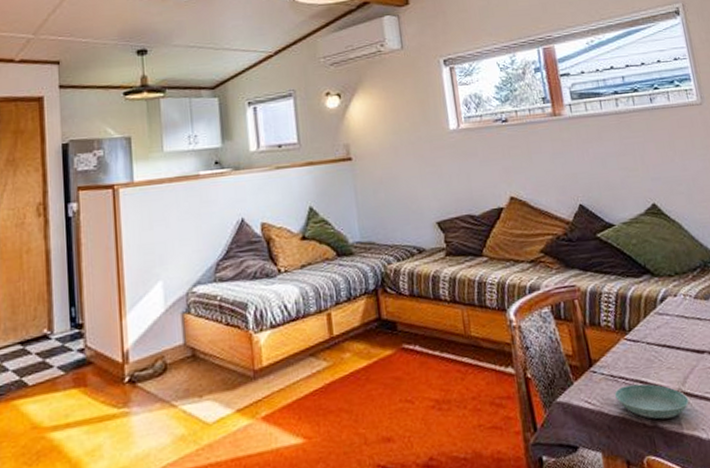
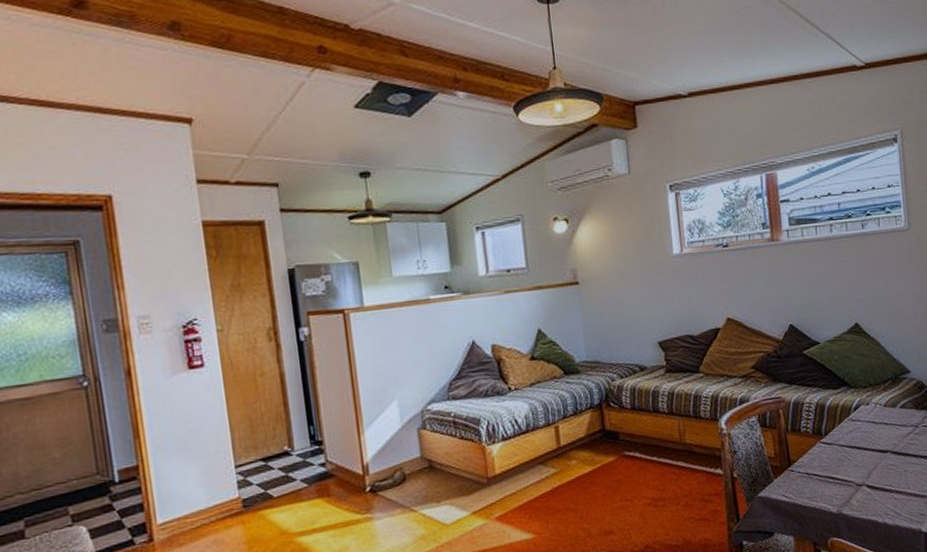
saucer: present [614,383,689,419] -> none [807,479,871,508]

